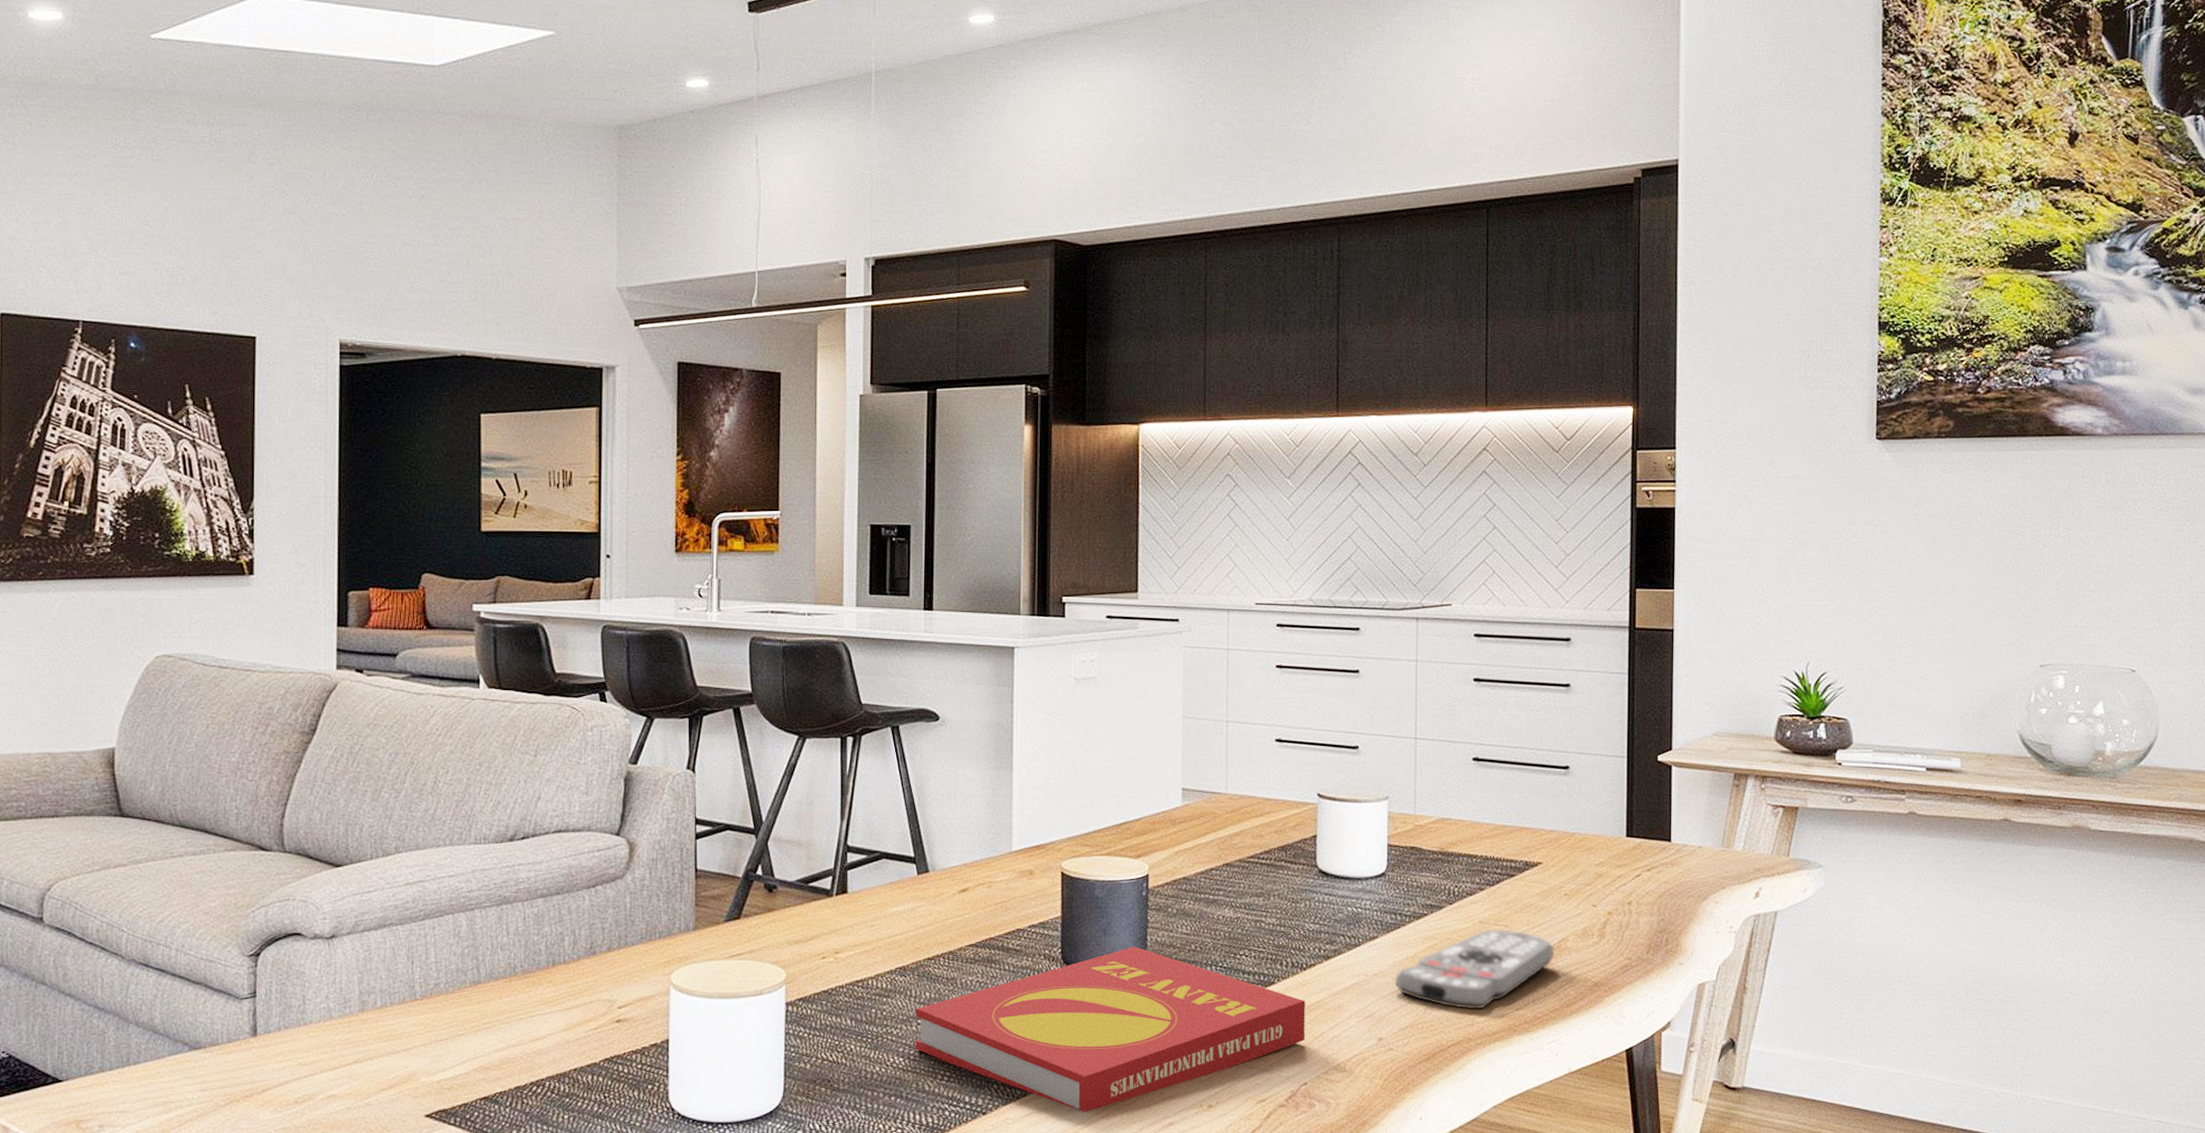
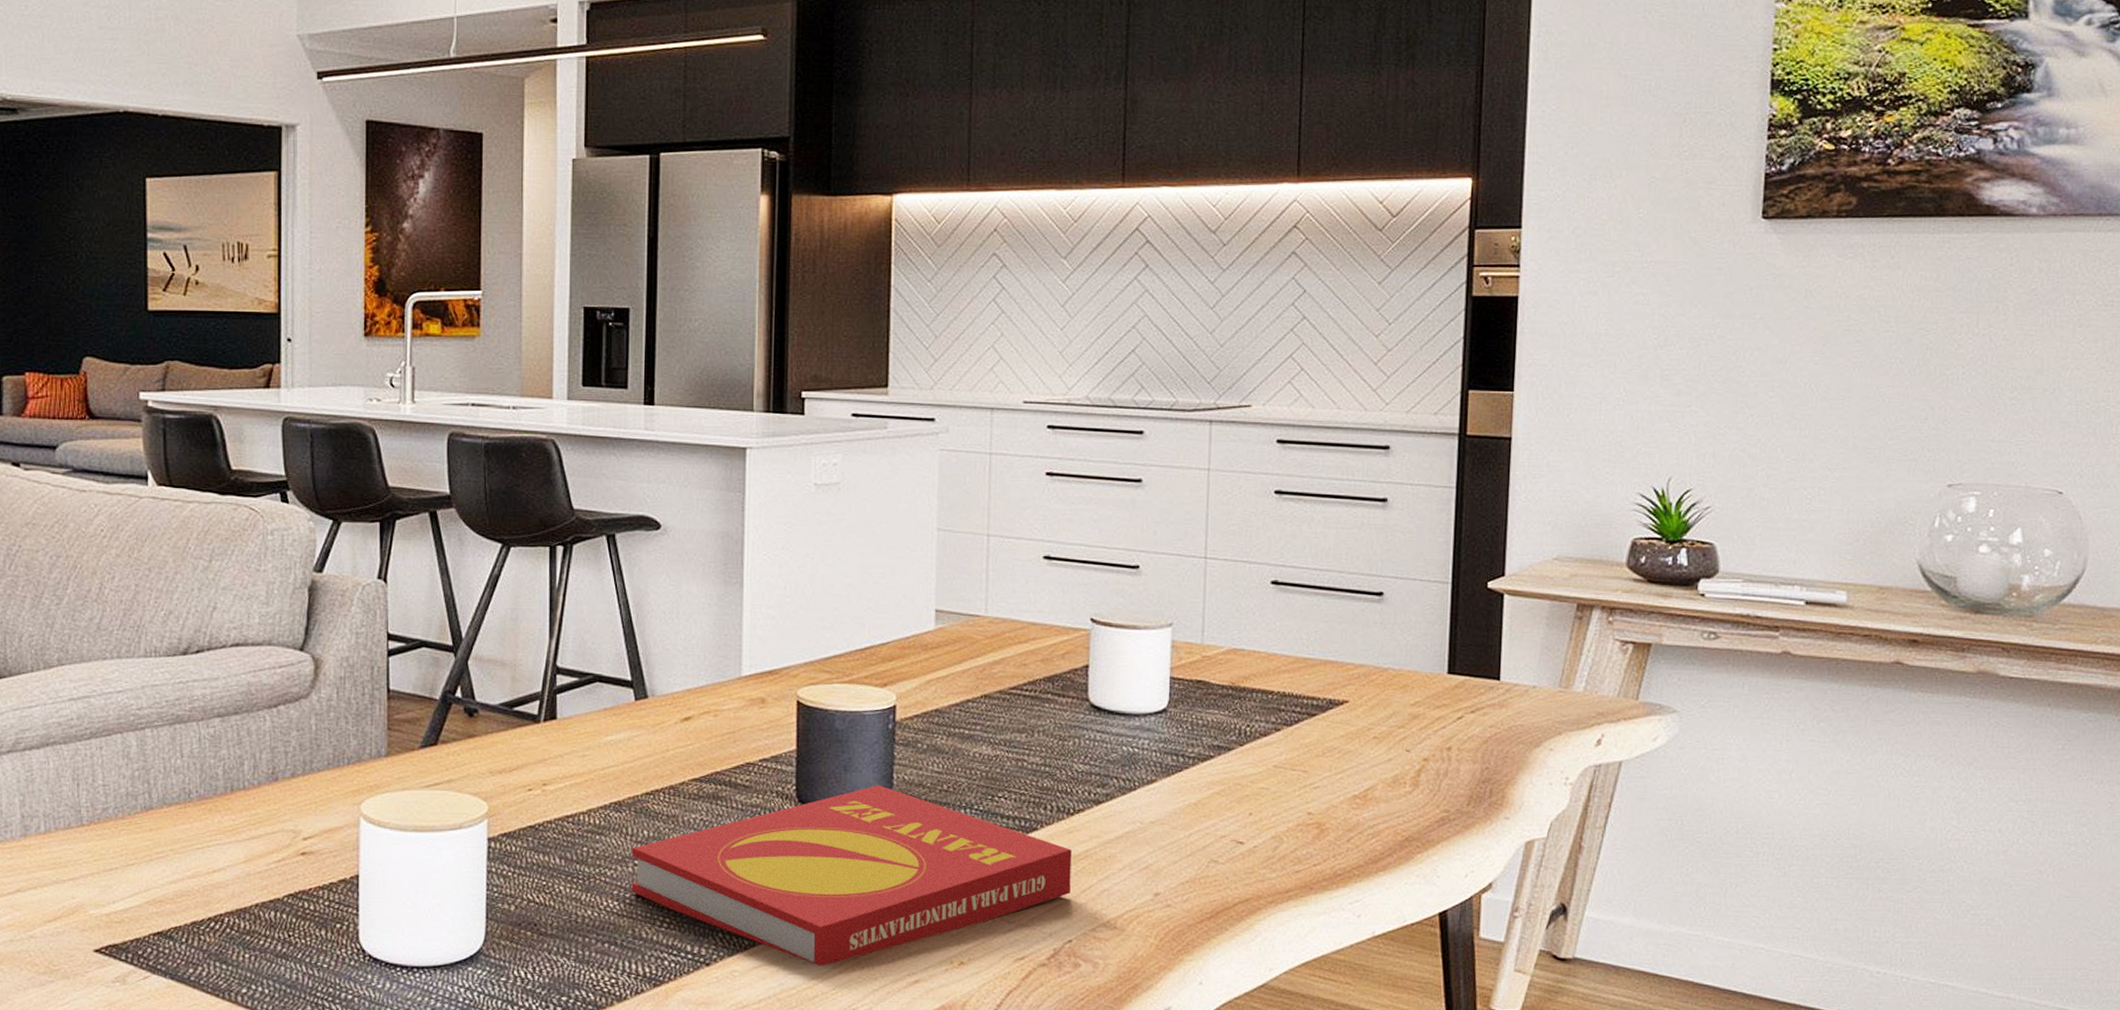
remote control: present [1395,929,1555,1010] -> none [1174,775,1361,864]

